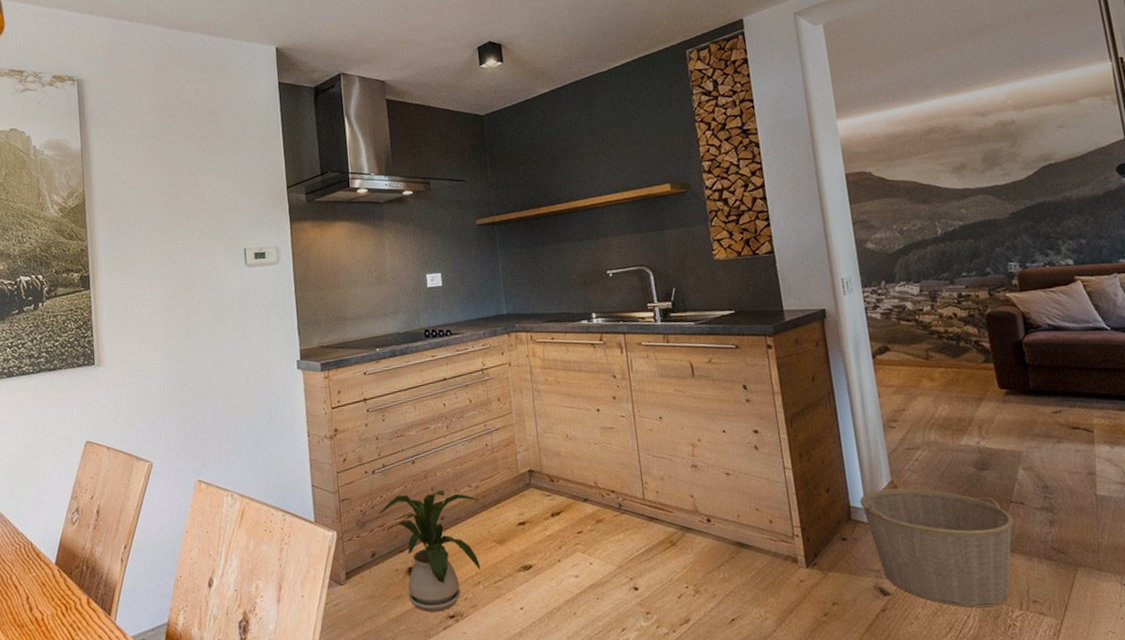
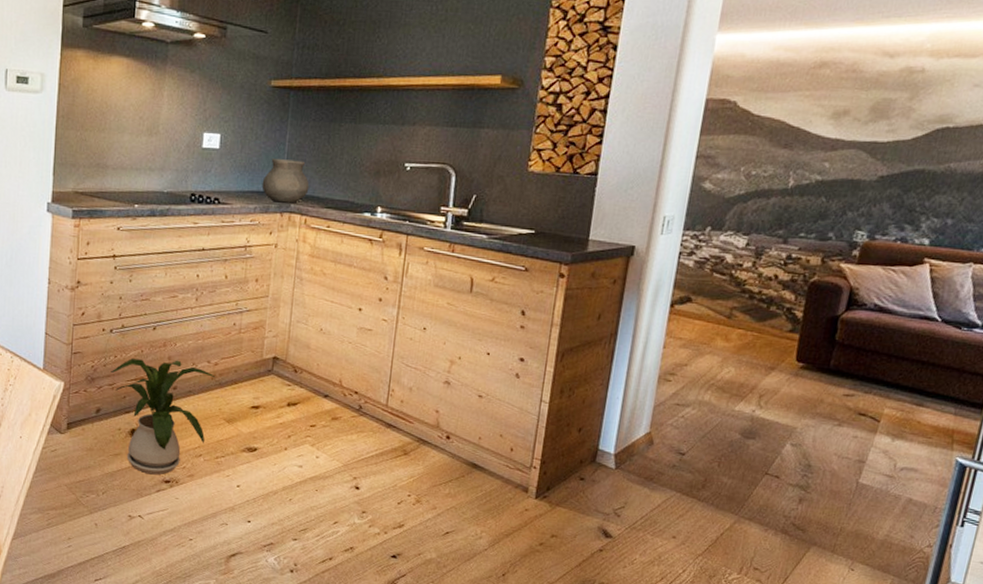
ceramic pot: none [485,284,529,325] -> present [261,159,310,205]
basket: present [860,488,1013,608] -> none [609,438,762,566]

